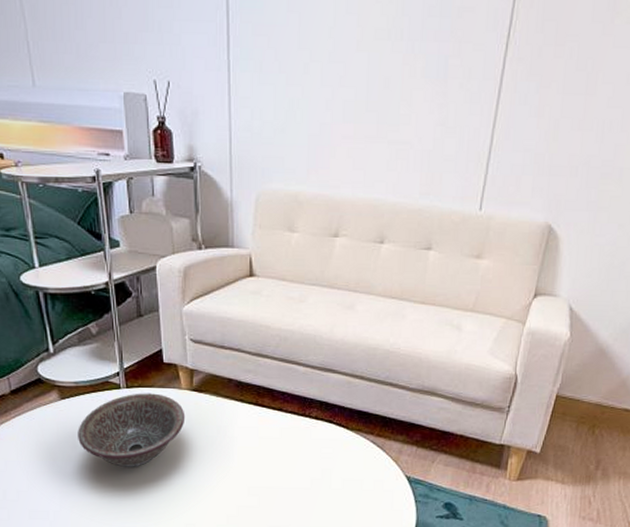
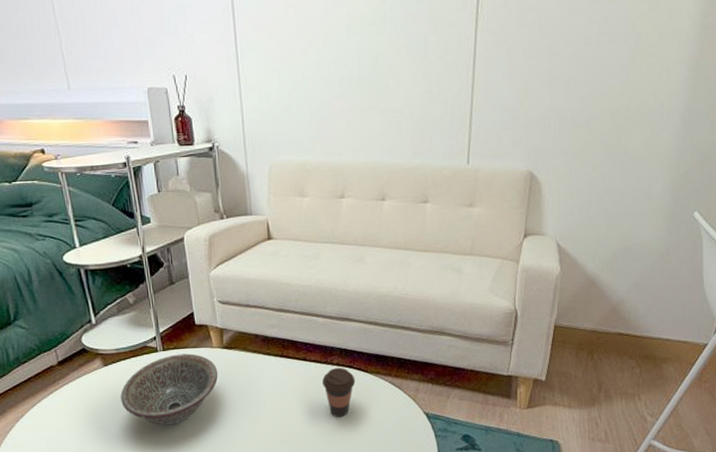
coffee cup: none [297,421,334,473] -> present [321,367,356,417]

